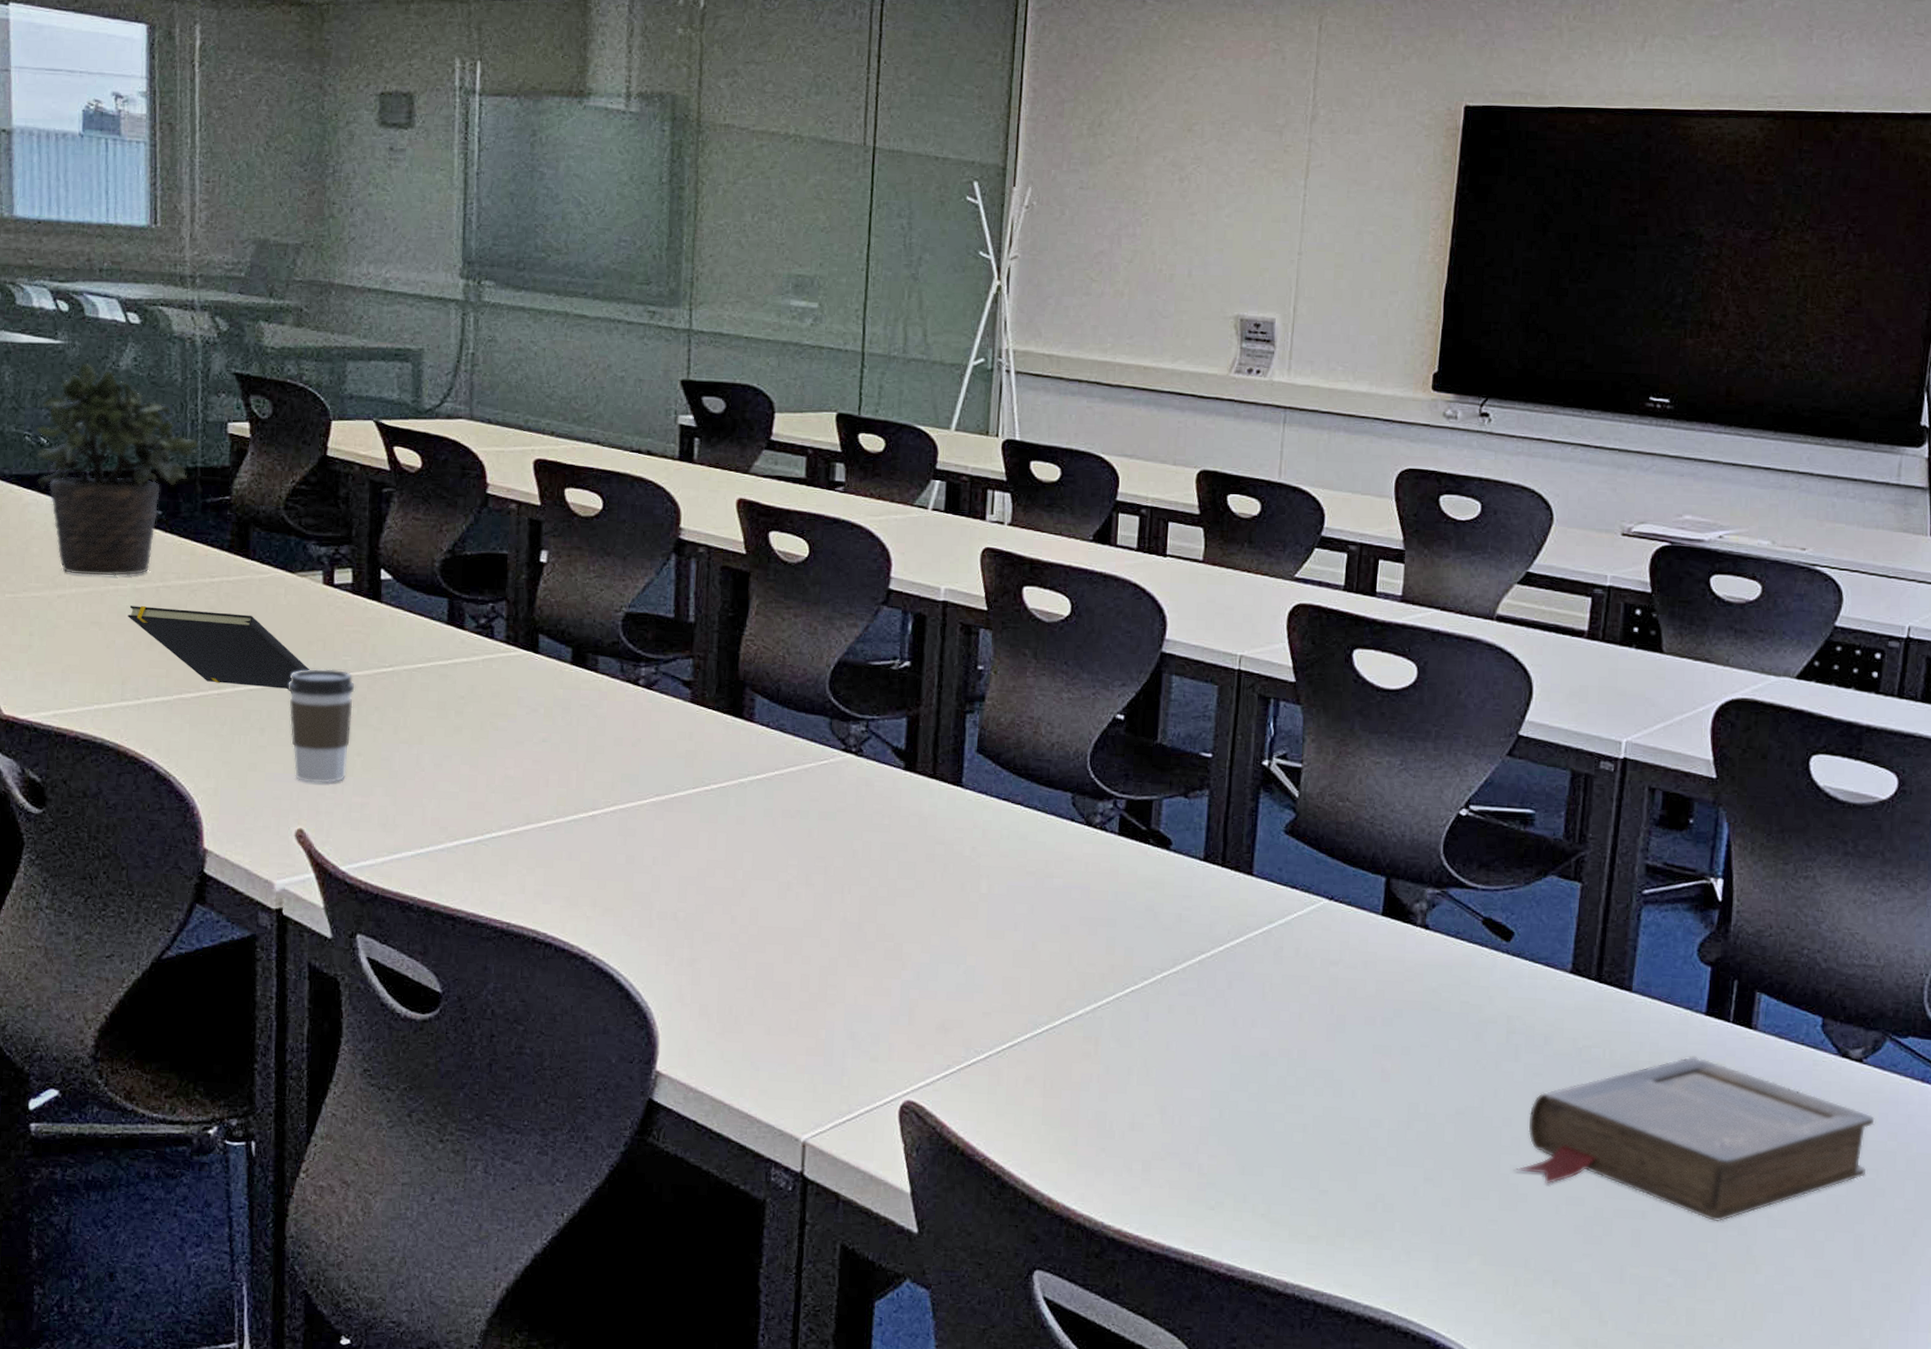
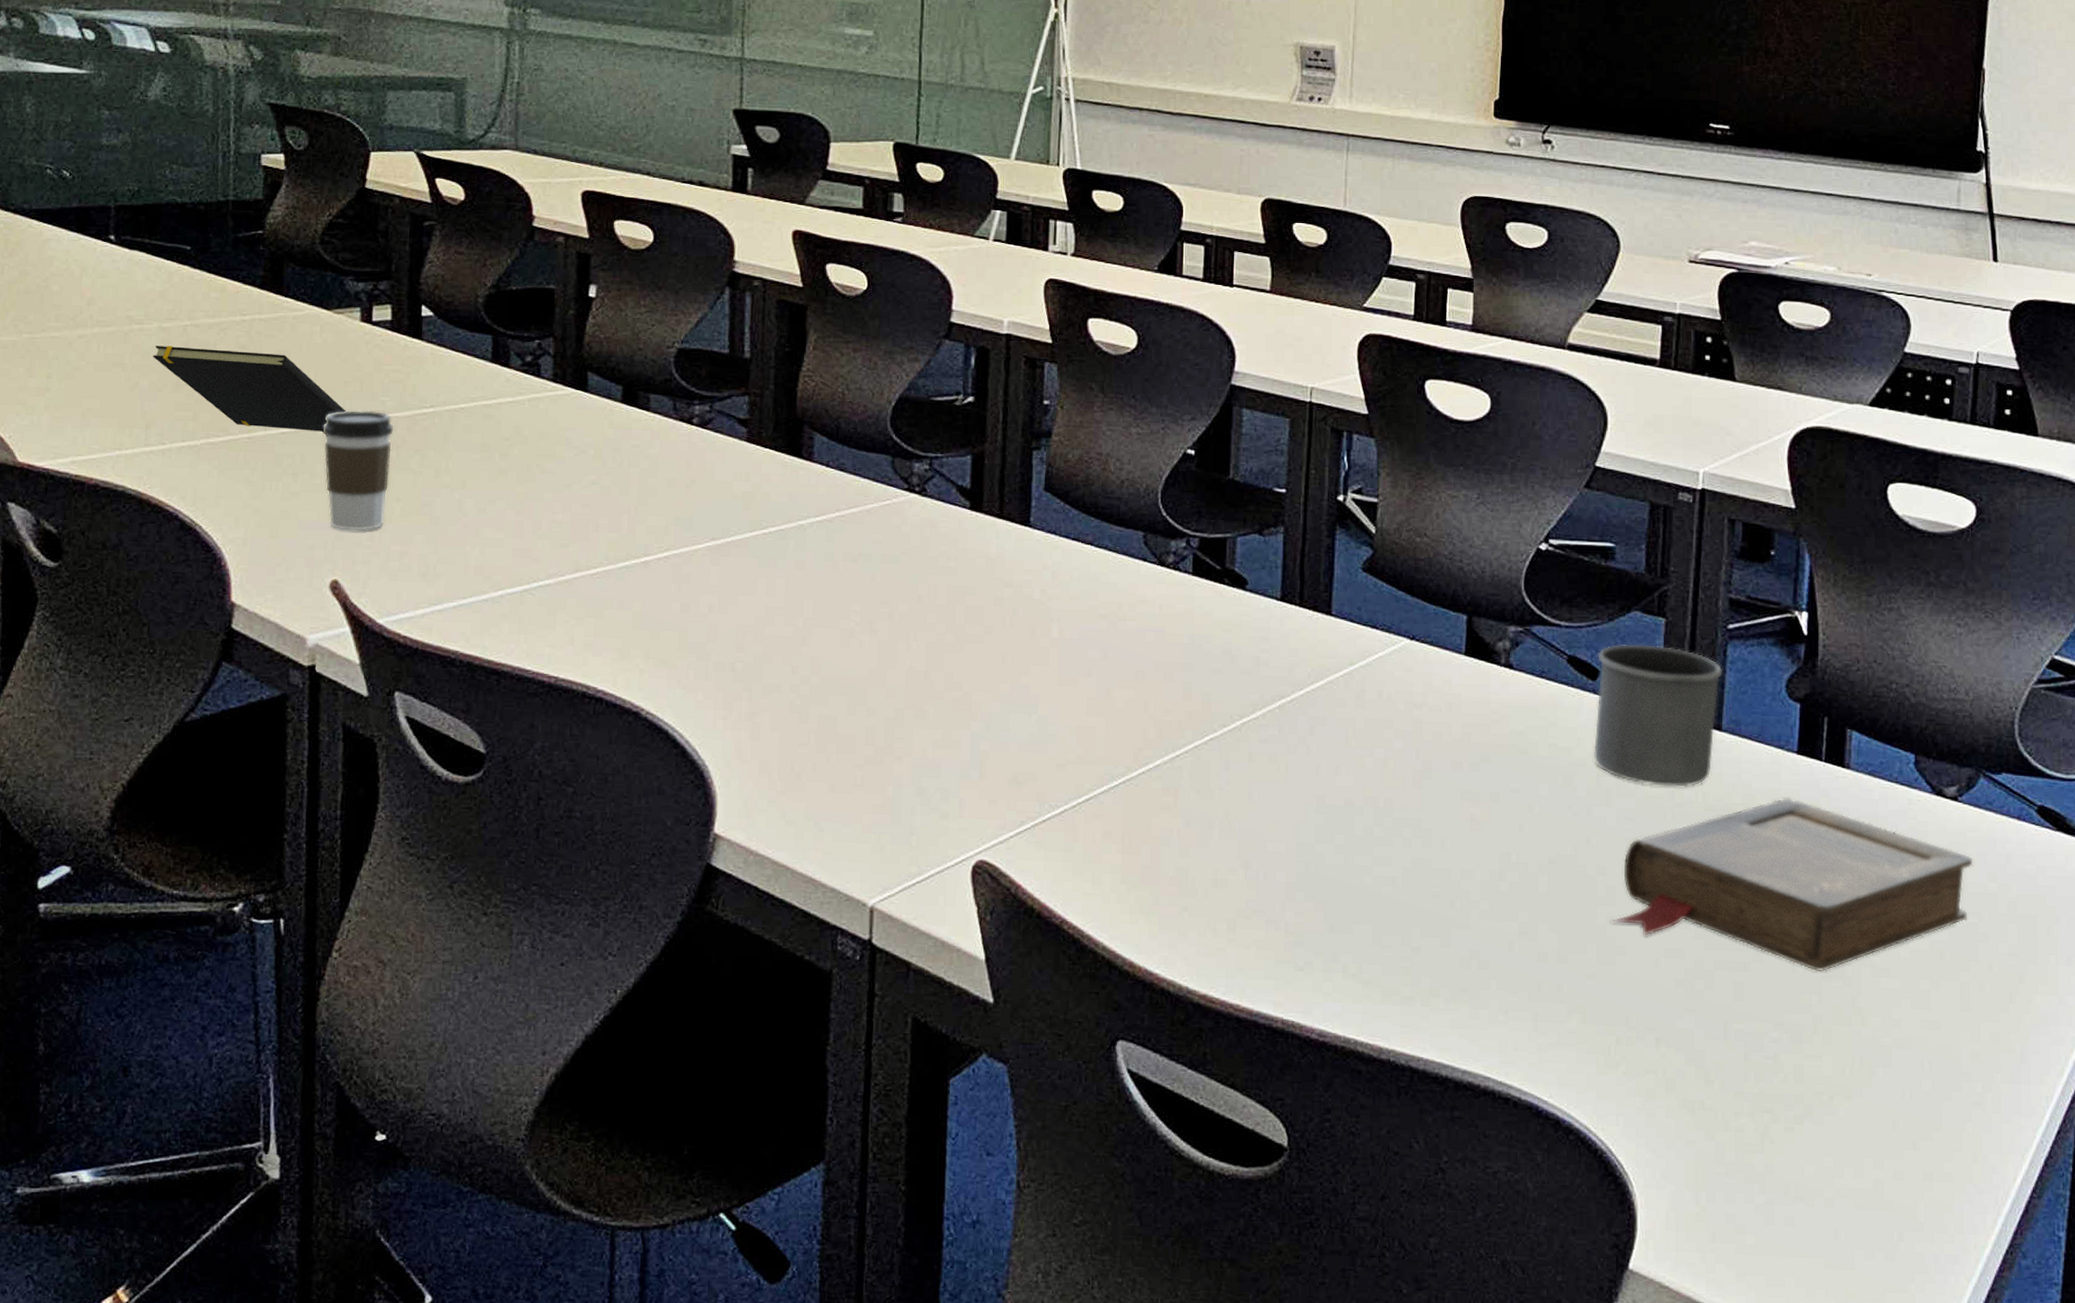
potted plant: present [36,362,199,576] -> none [58,92,230,315]
mug: none [1504,907,1636,1045] -> present [1593,644,1723,787]

